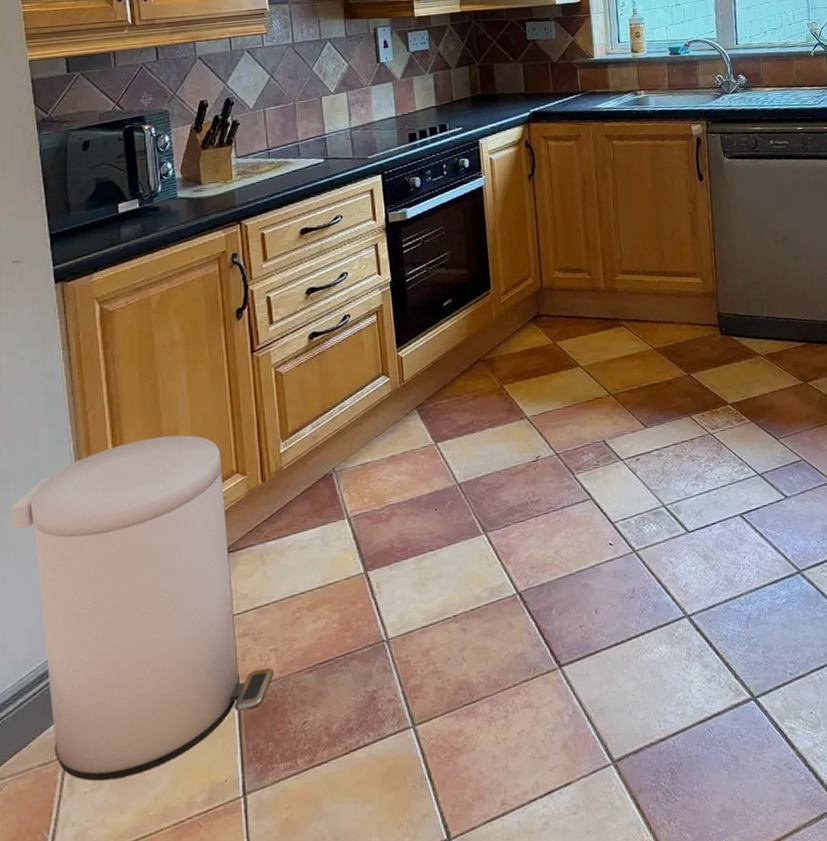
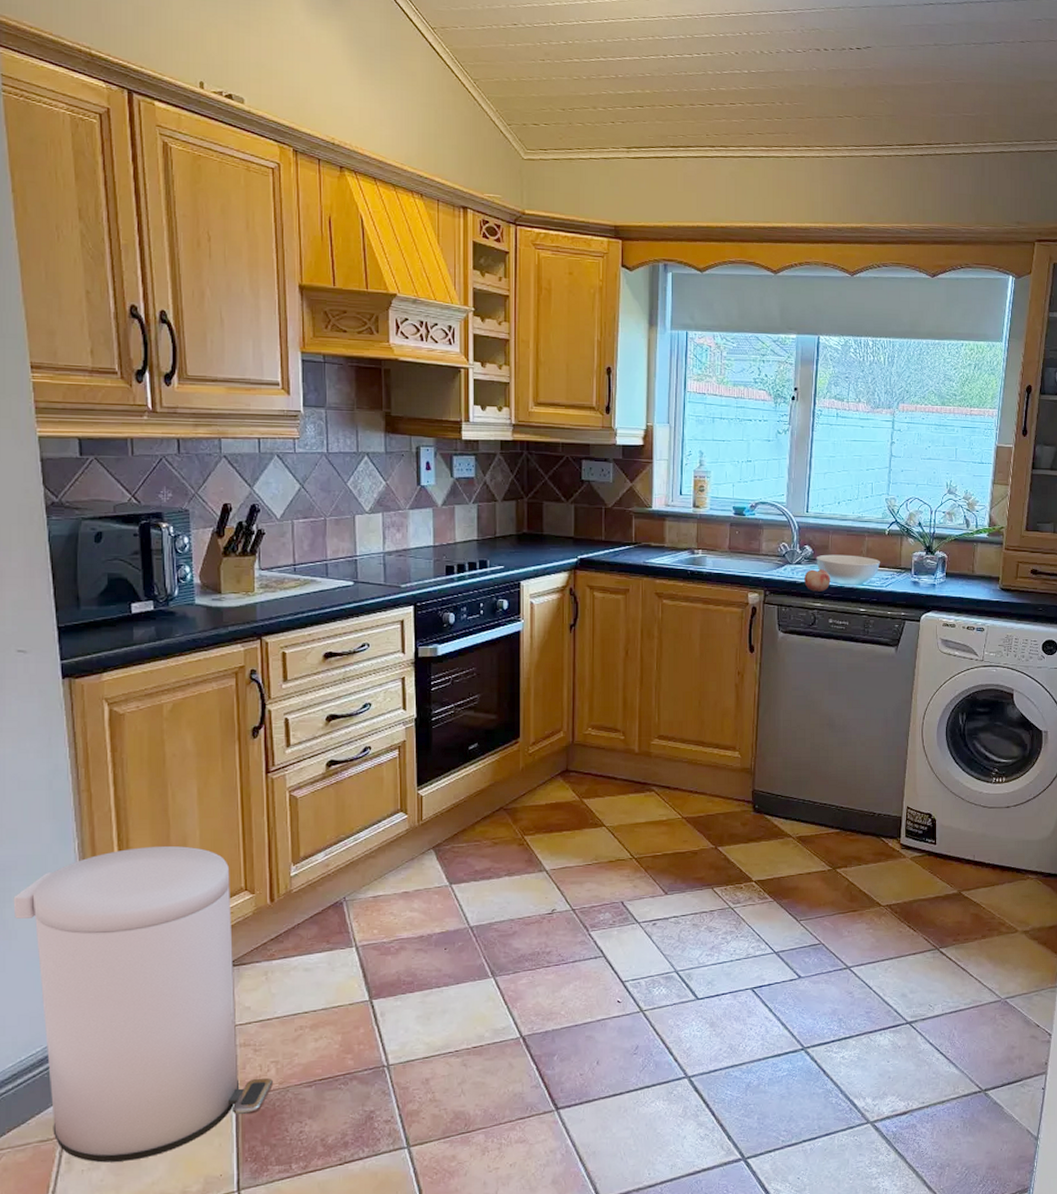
fruit: none [741,95,767,117] -> present [804,569,831,592]
bowl: none [750,78,811,108] -> present [816,554,881,586]

